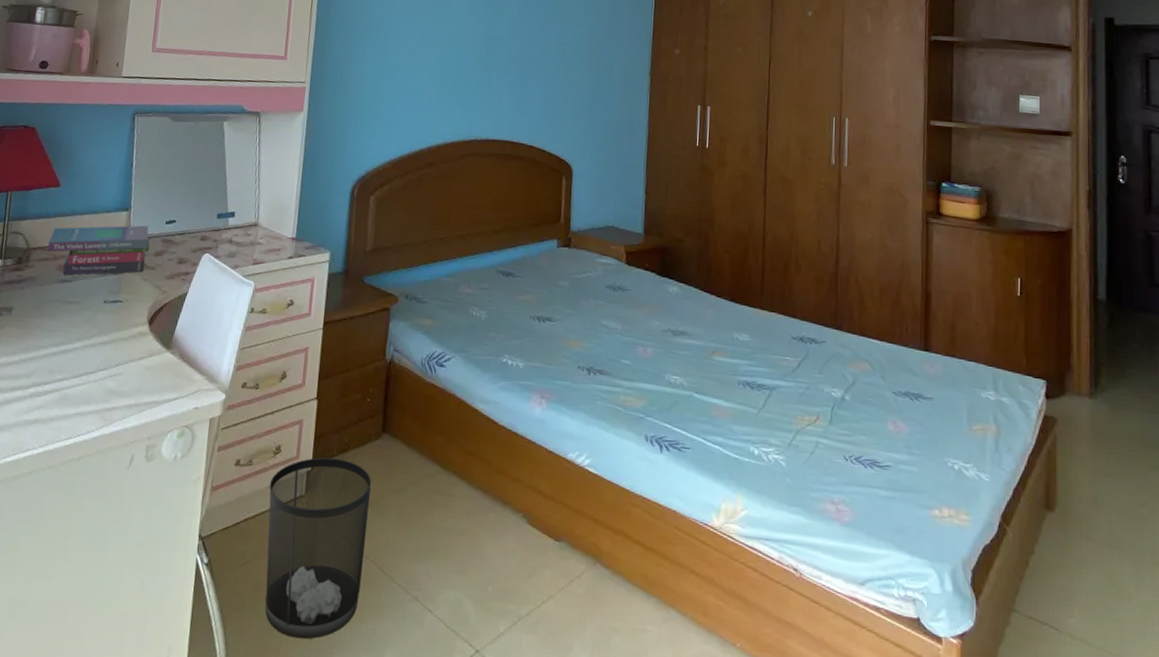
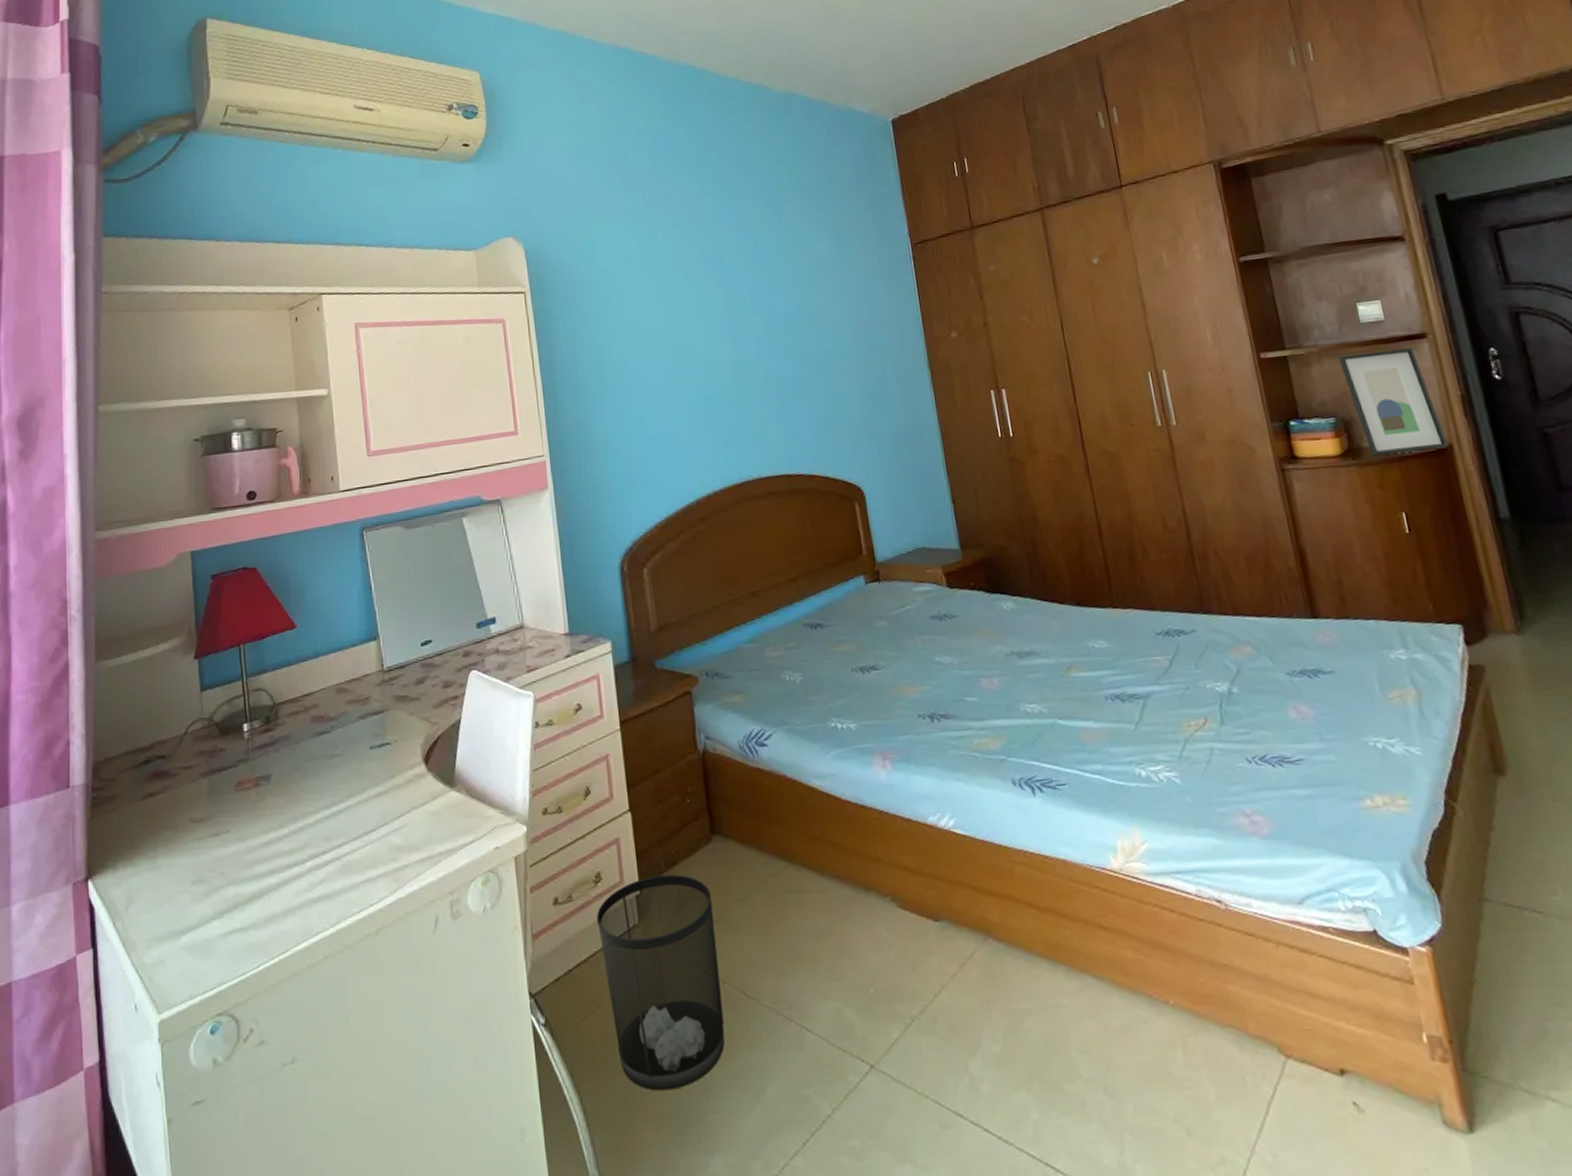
books: present [47,225,150,275] -> none [295,653,408,726]
picture frame: none [995,136,1069,232] -> present [1339,347,1448,456]

